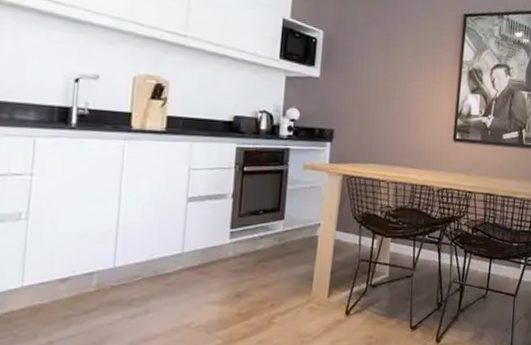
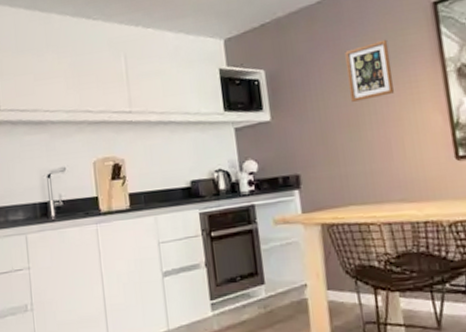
picture frame: none [389,33,426,79] -> present [345,39,394,102]

